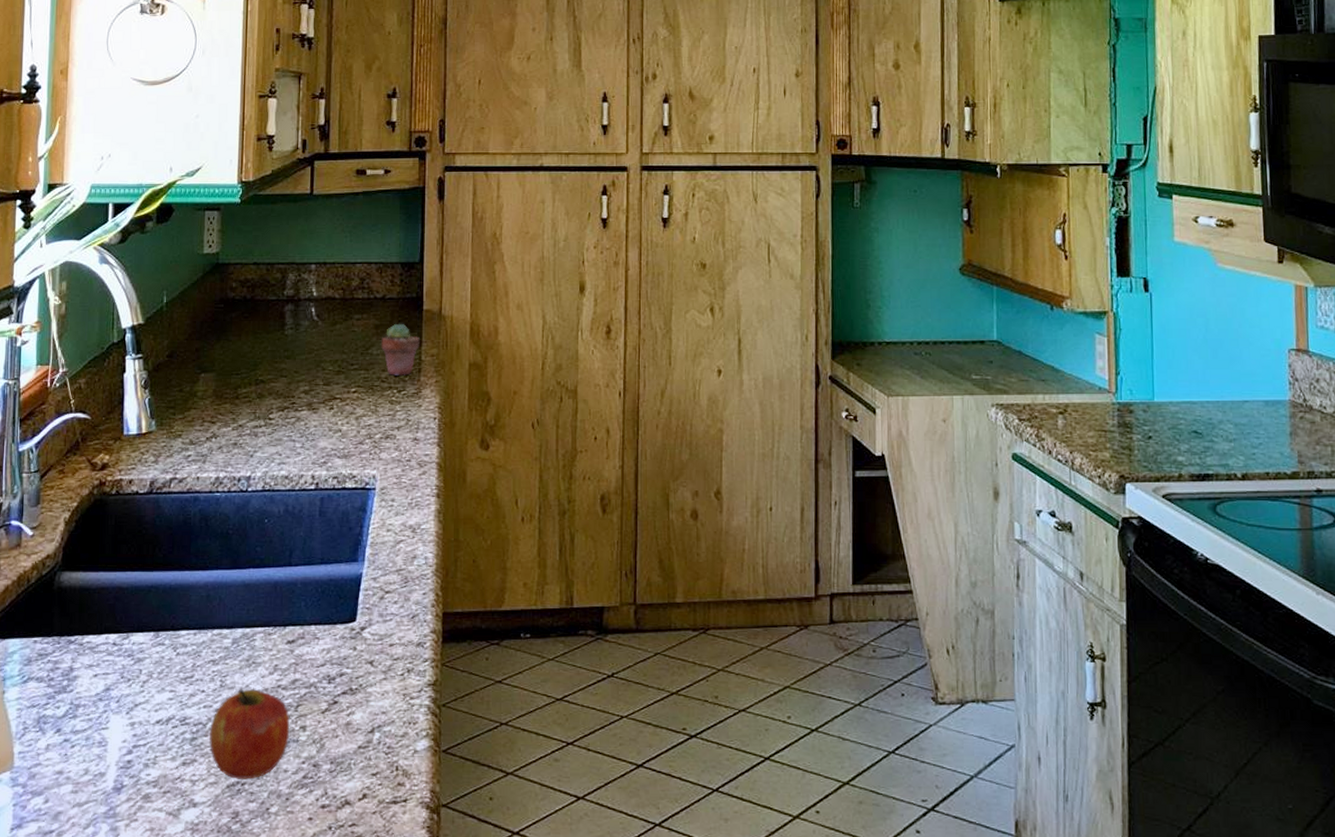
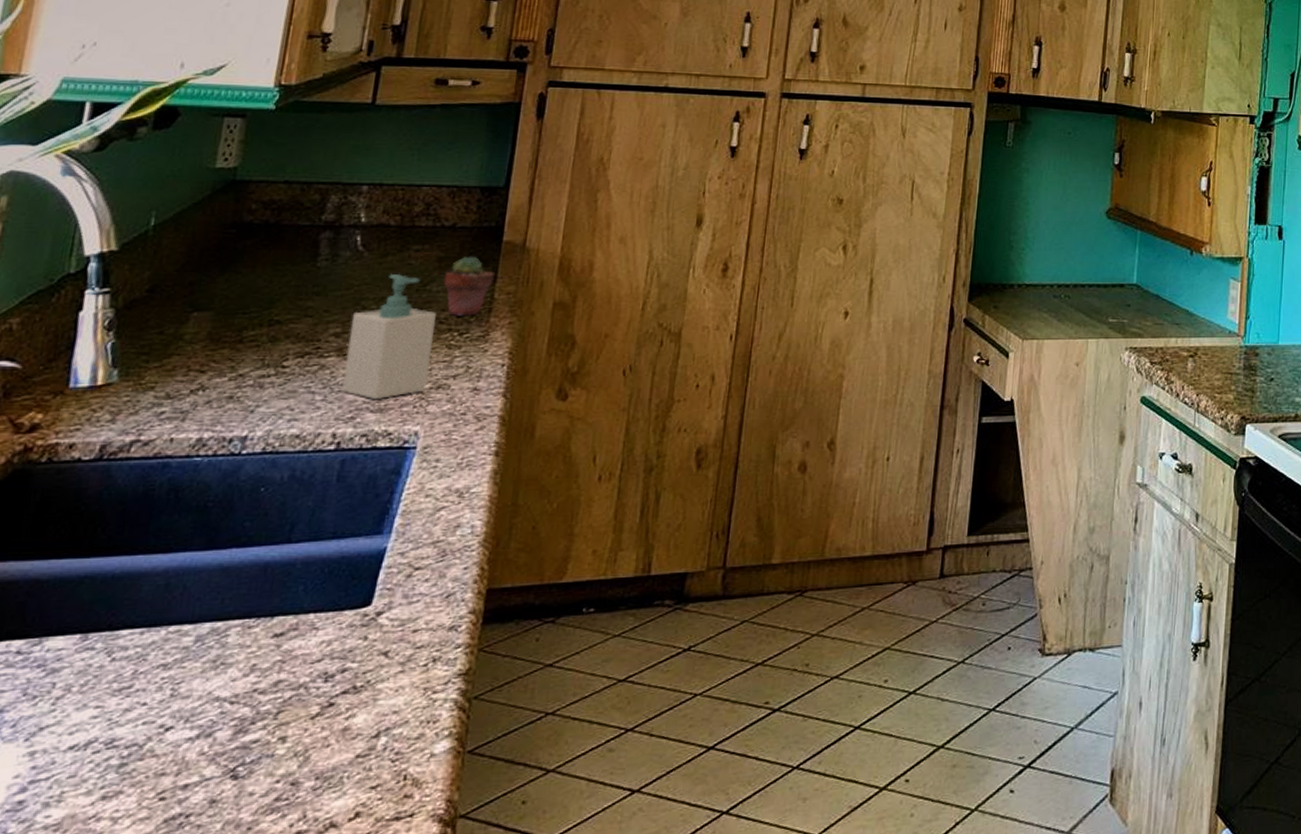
apple: present [209,689,290,780] -> none [145,696,265,811]
soap bottle: none [314,339,378,448] -> present [341,273,436,400]

